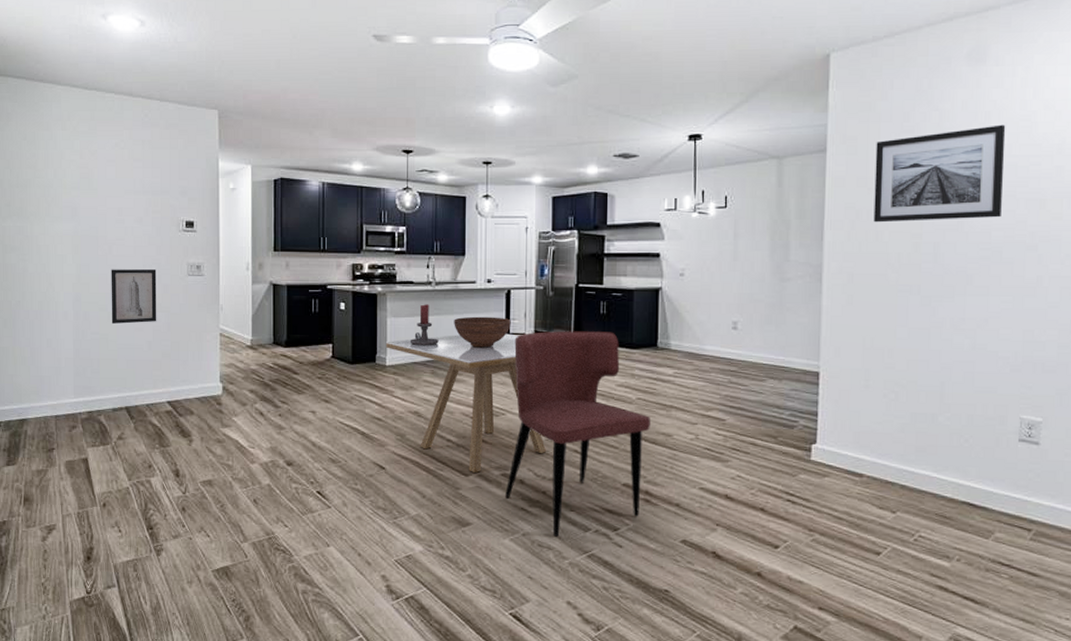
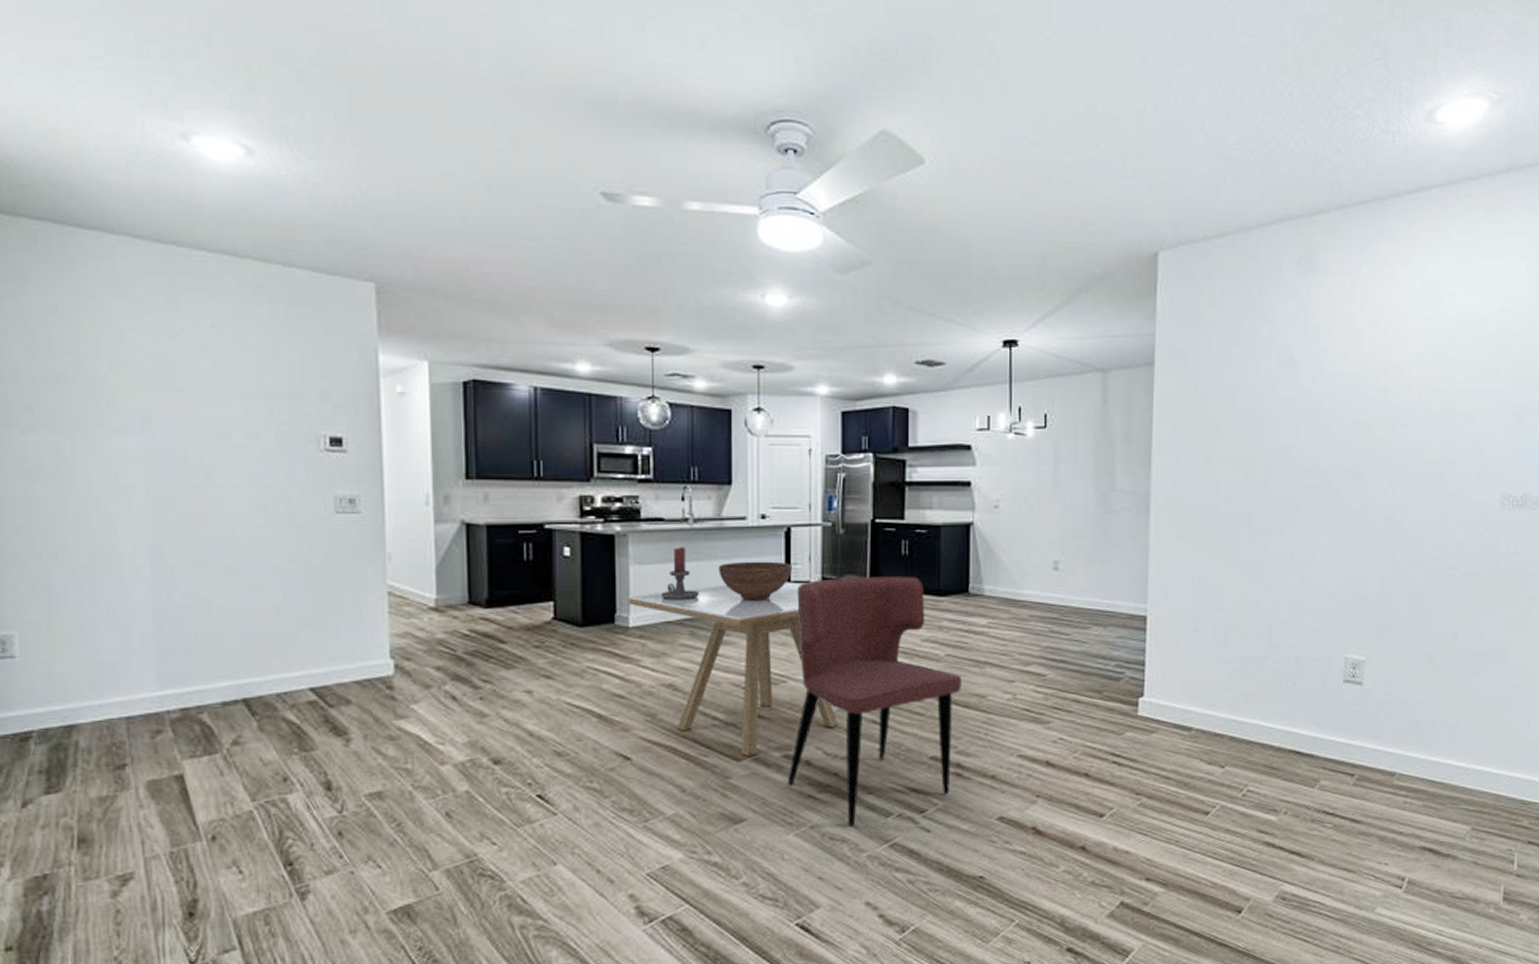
wall art: present [111,269,157,325] -> none [211,505,289,584]
wall art: present [873,124,1006,223] -> none [1203,341,1334,447]

